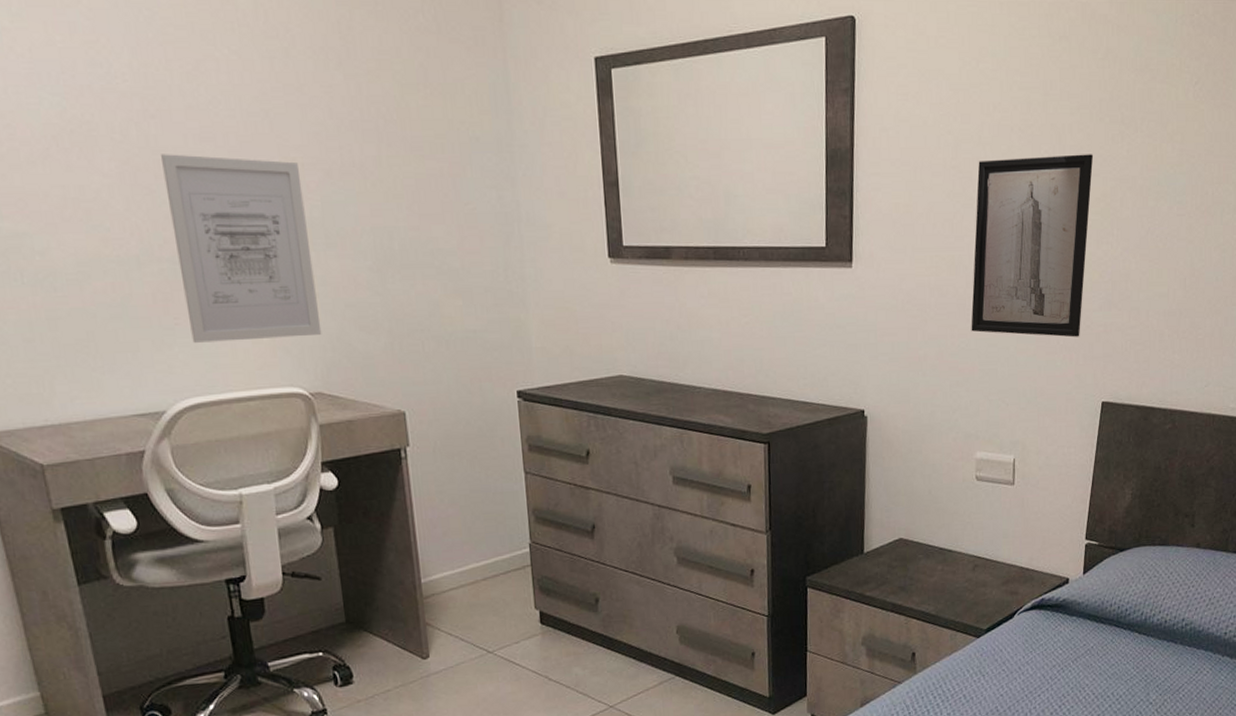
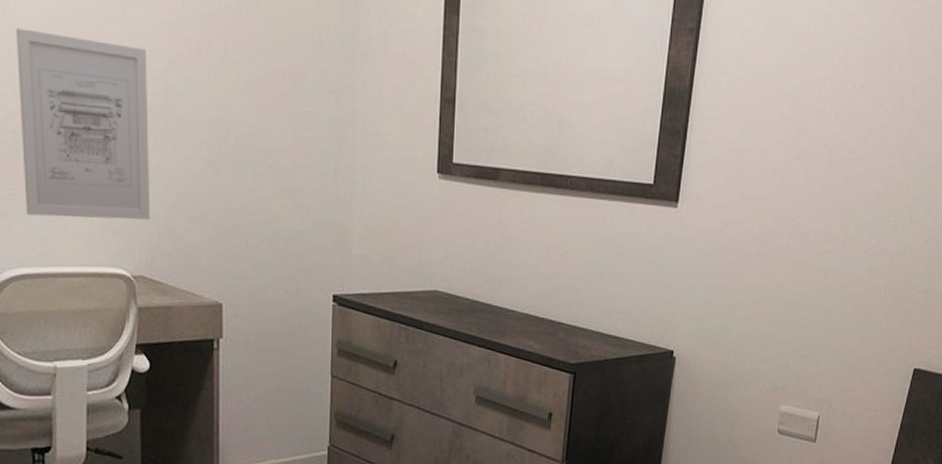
wall art: present [971,154,1094,338] -> none [789,113,934,301]

